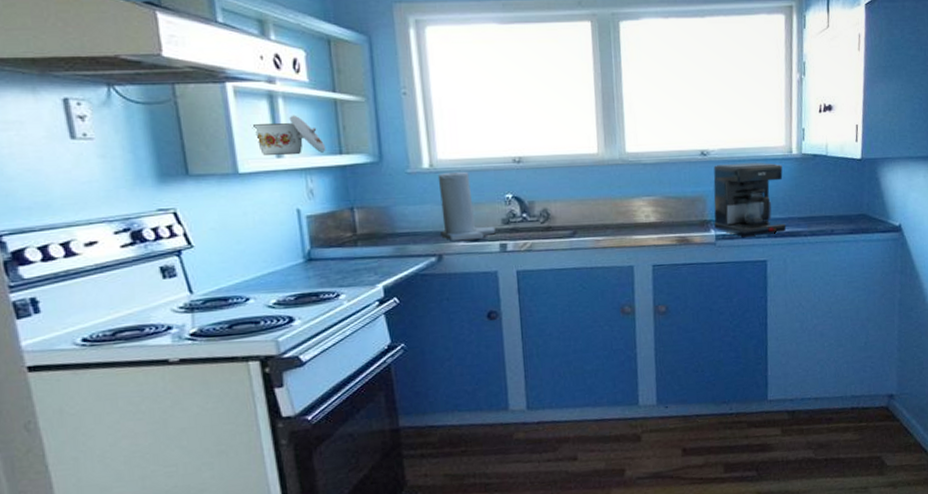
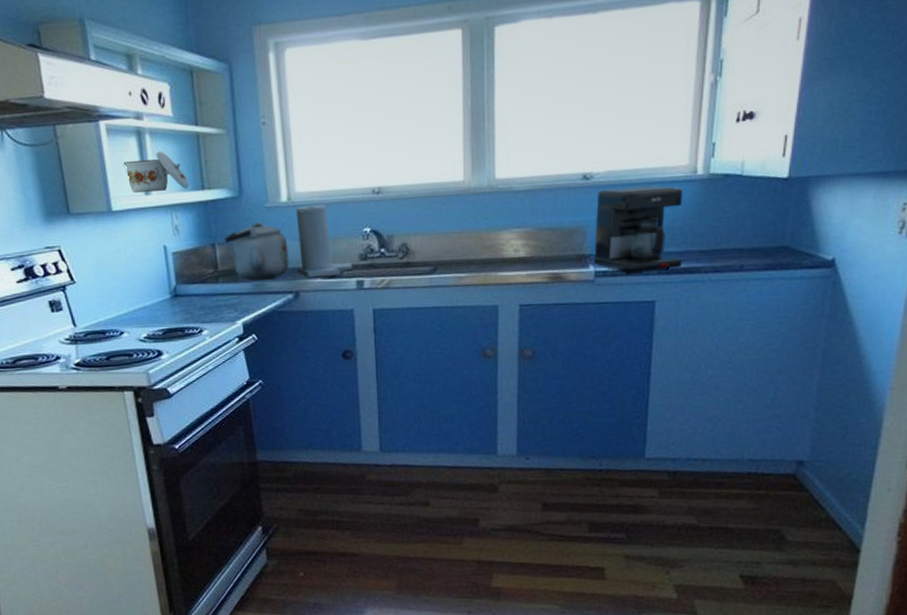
kettle: none [363,186,432,244] -> present [223,221,289,280]

